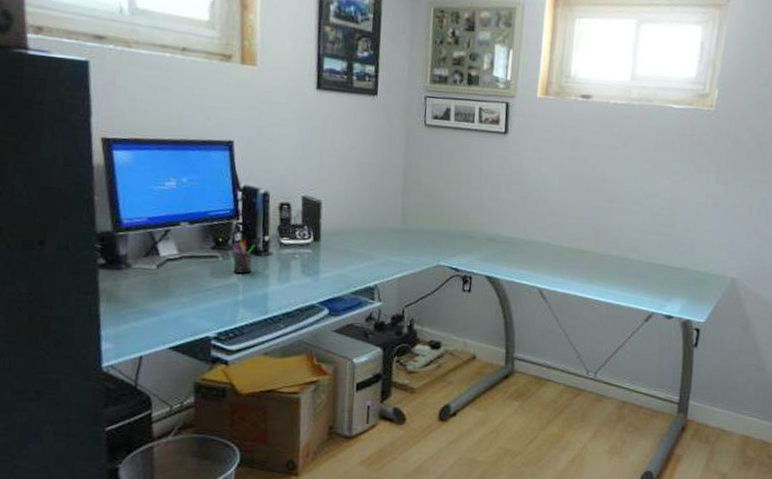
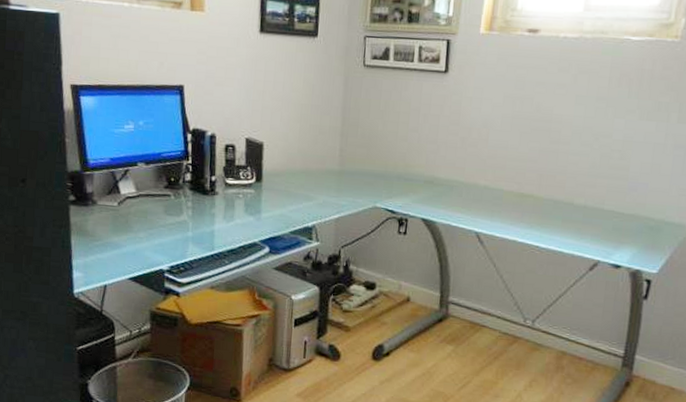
pen holder: present [233,239,256,274] -> none [183,179,203,212]

